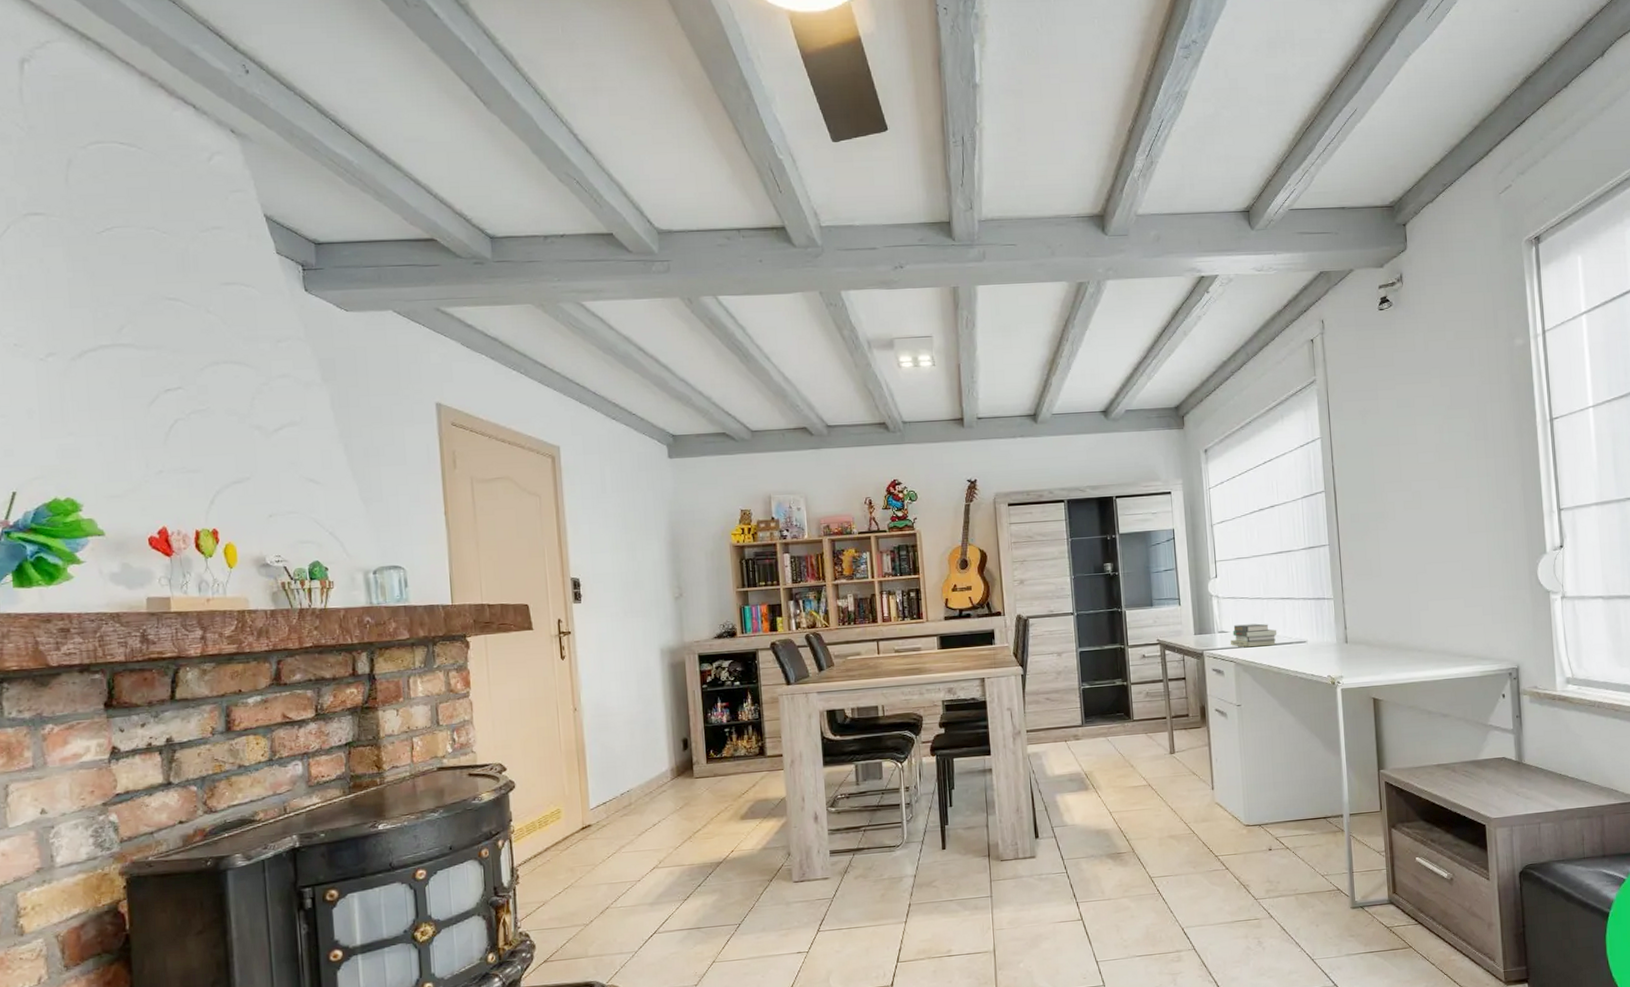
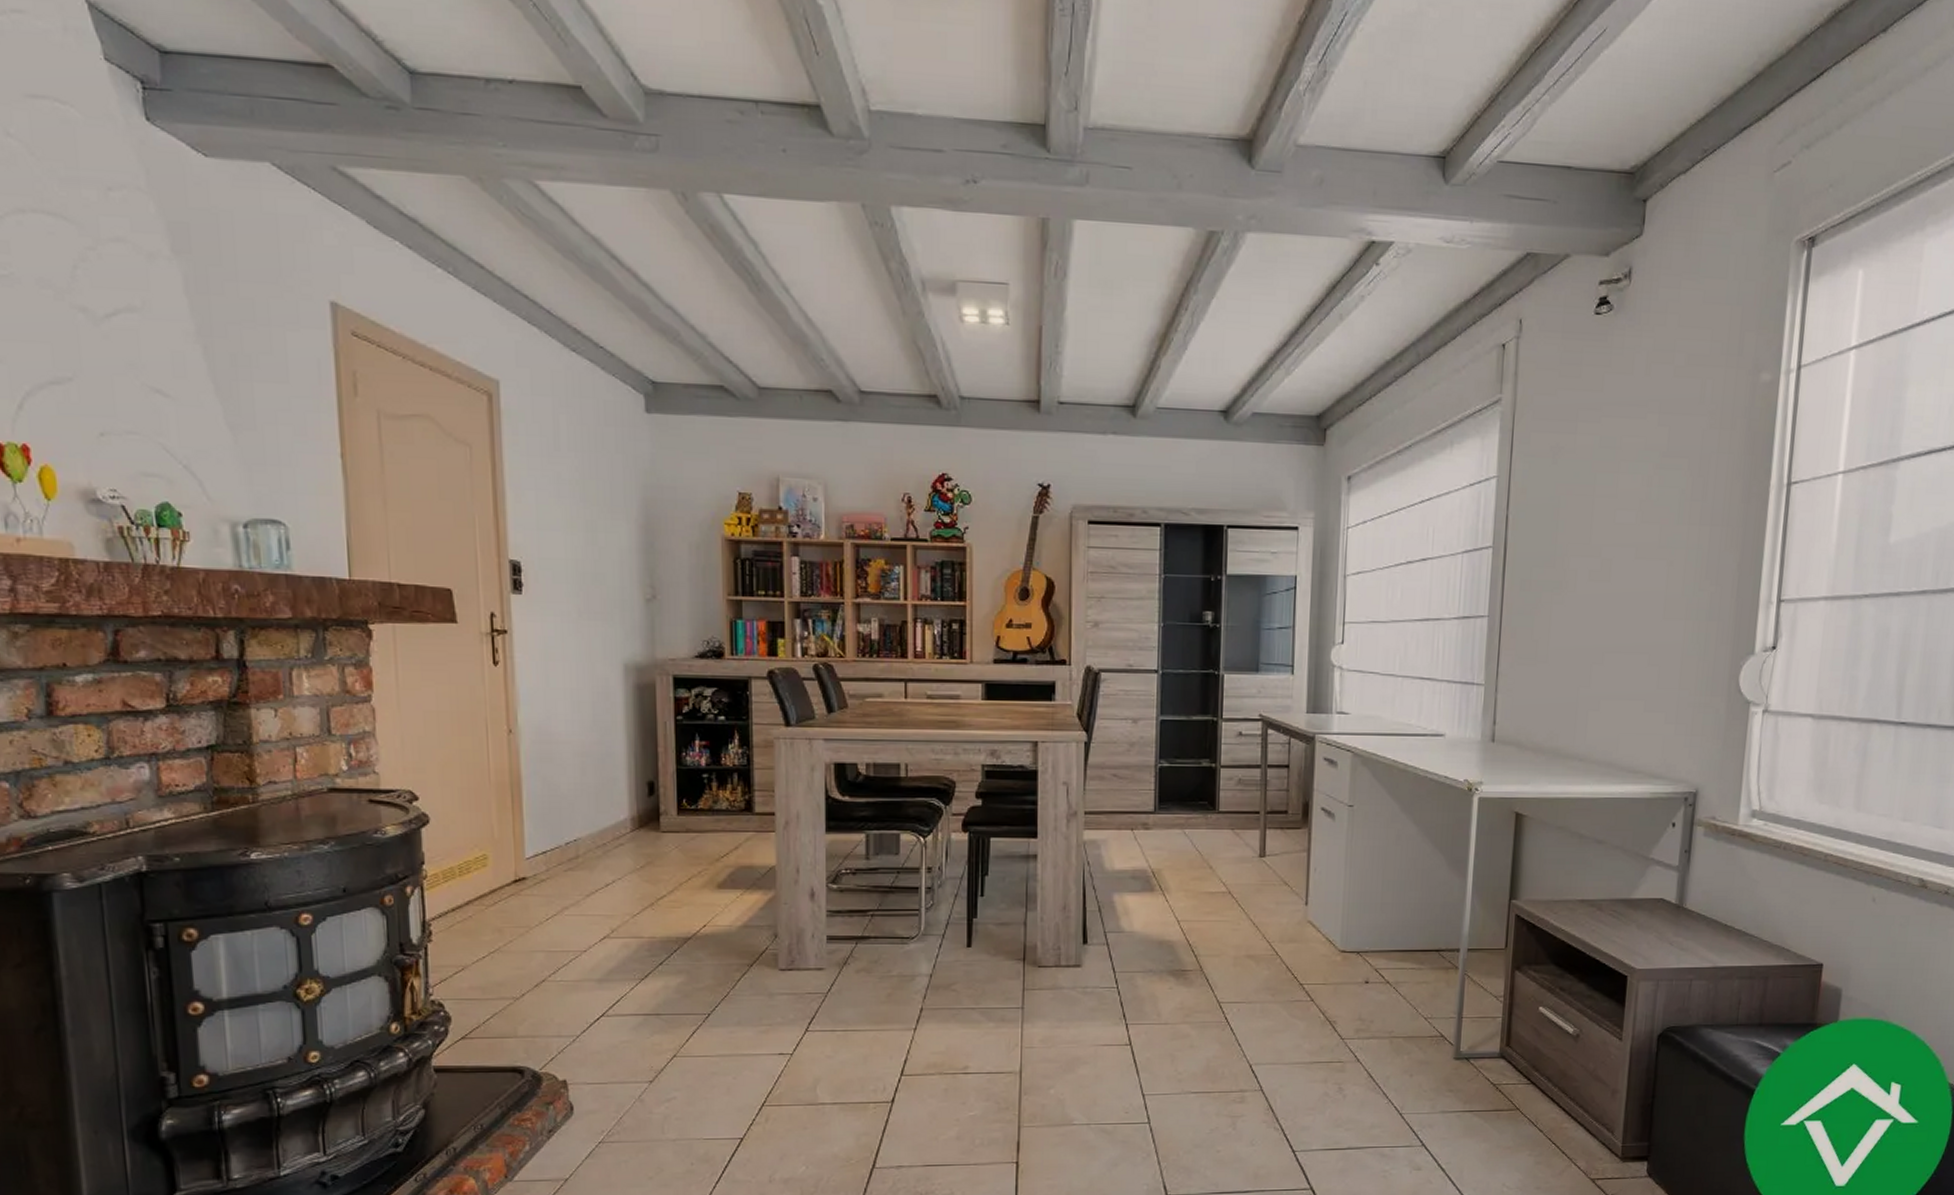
books: present [1230,623,1278,648] -> none [1349,706,1410,736]

